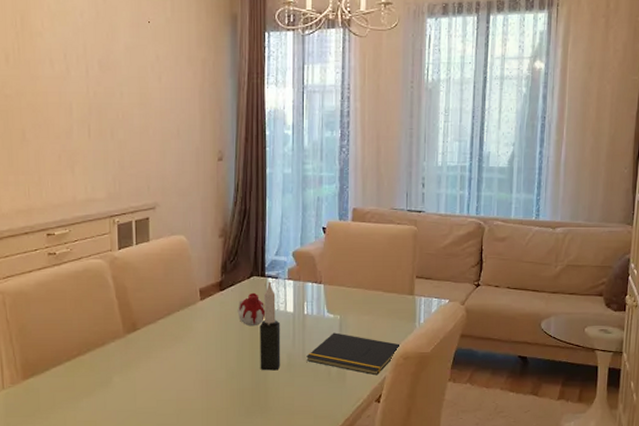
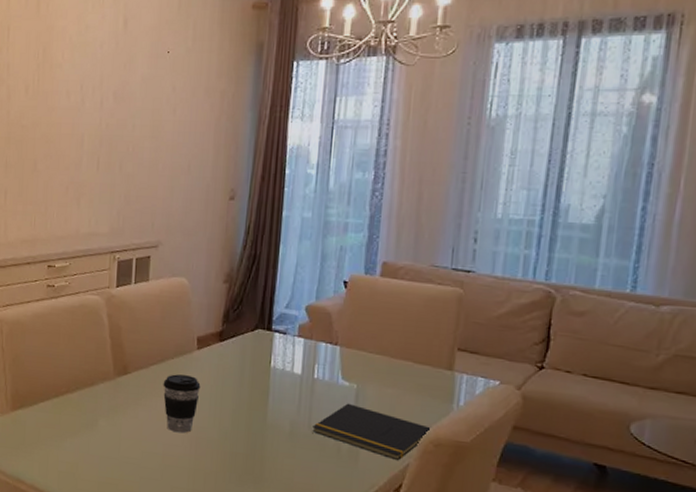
coffee cup: none [171,325,206,379] -> present [163,374,201,433]
candle: present [237,292,266,325] -> none [237,347,269,384]
candle: present [260,281,281,371] -> none [257,336,285,438]

